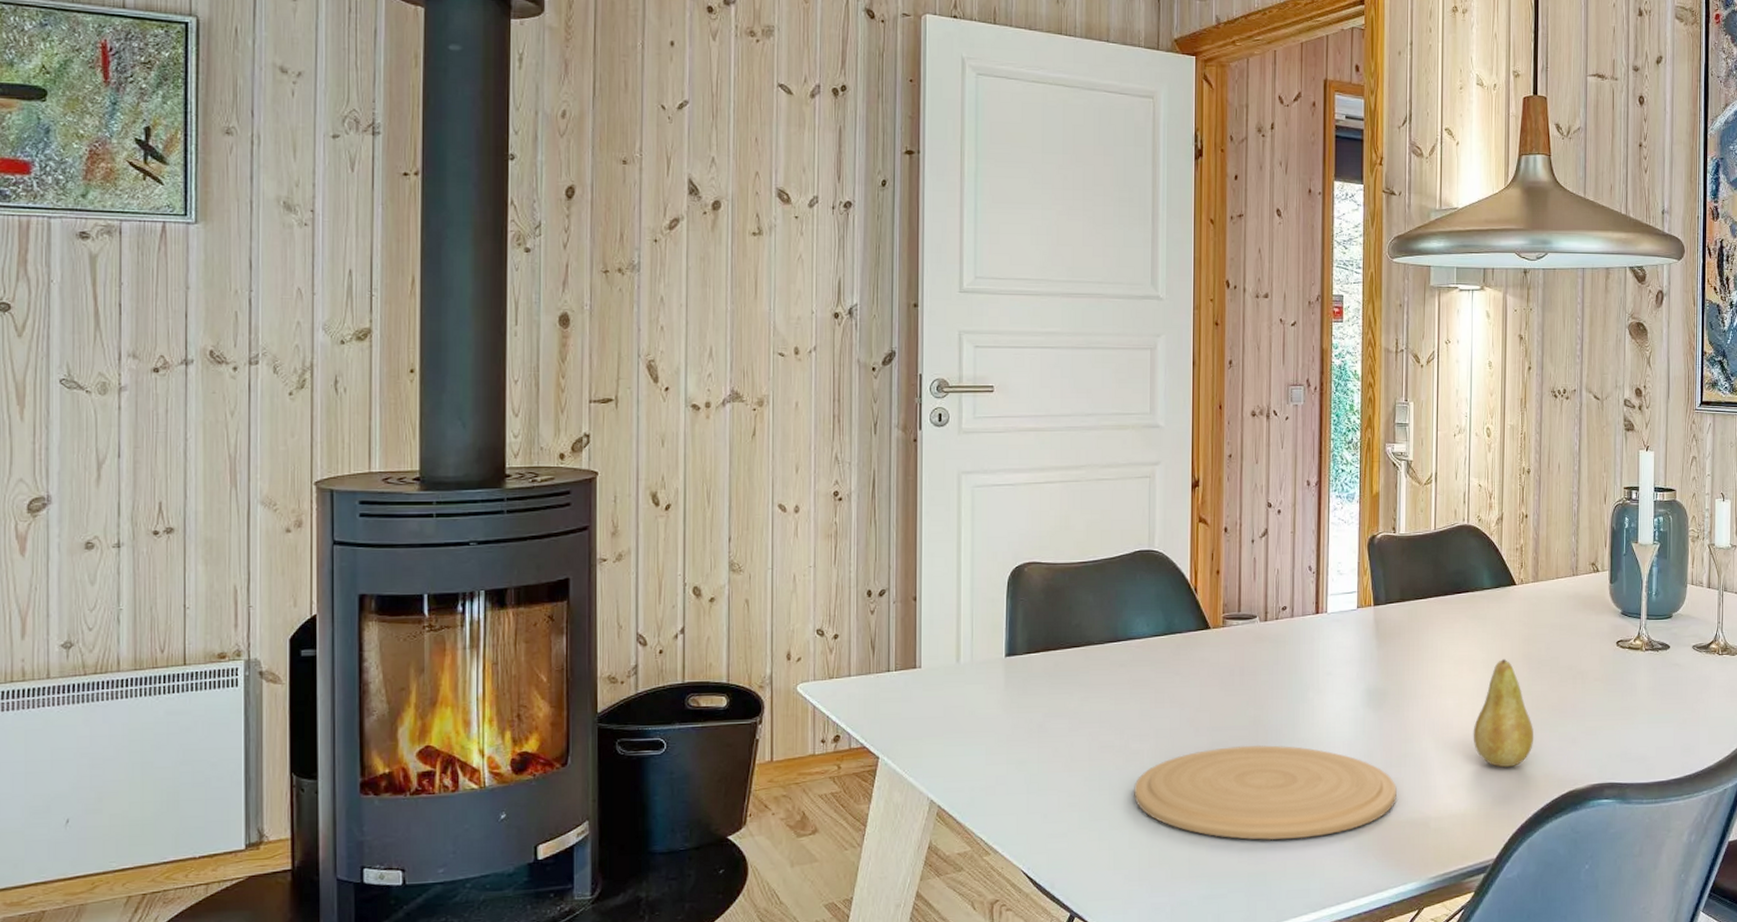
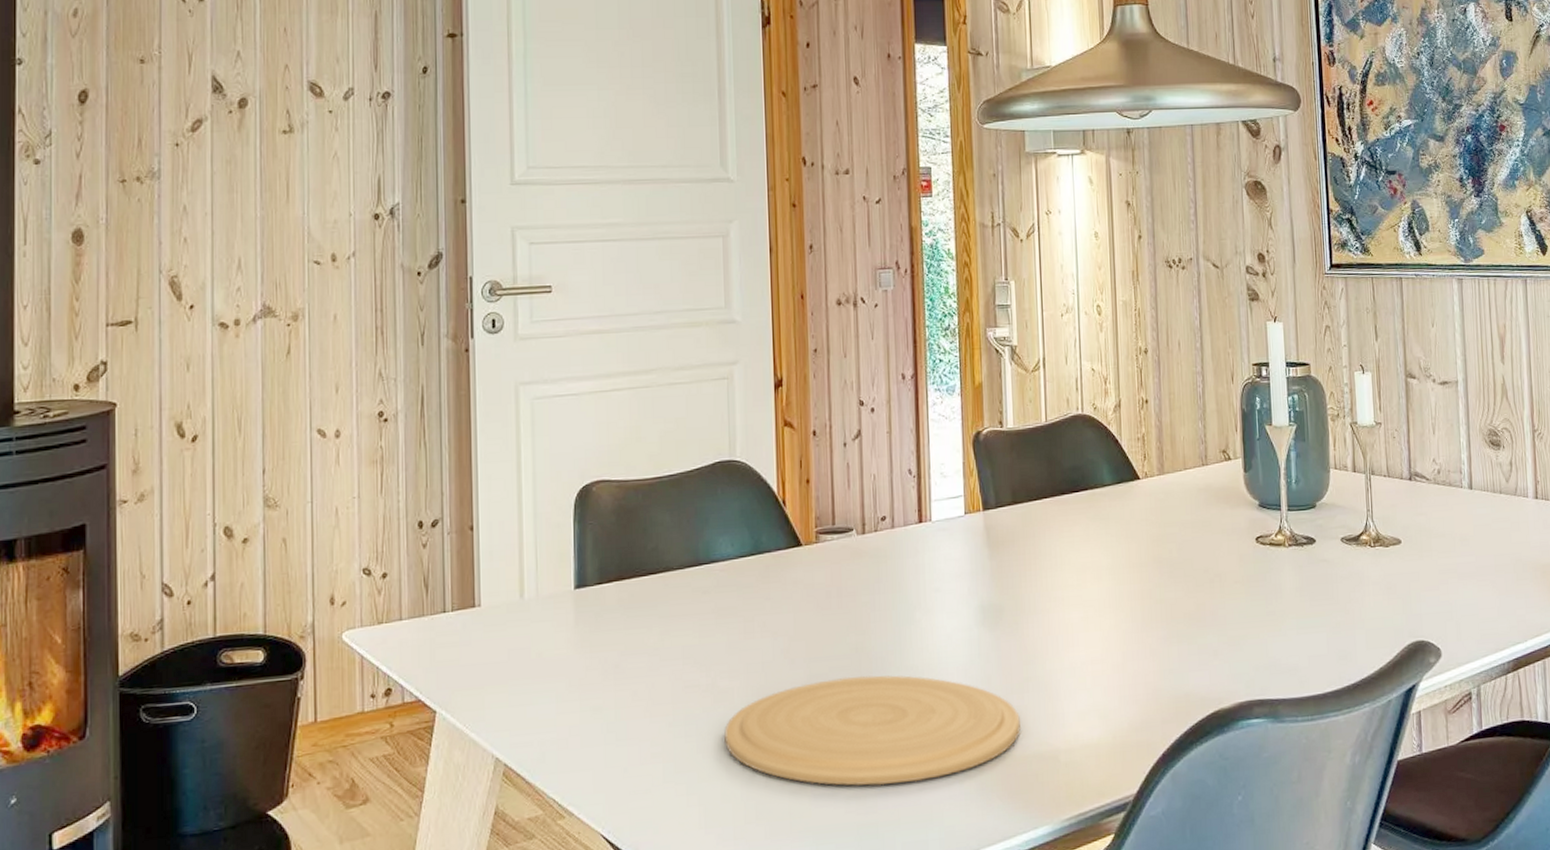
fruit: present [1473,658,1534,768] -> none [1102,563,1171,688]

